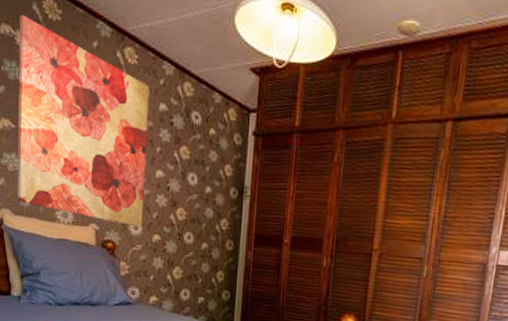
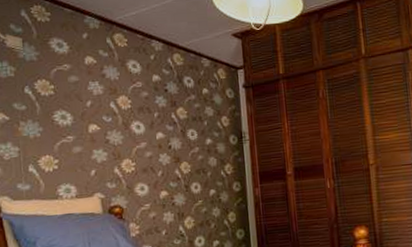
wall art: present [17,15,149,228] -> none [8,21,149,188]

